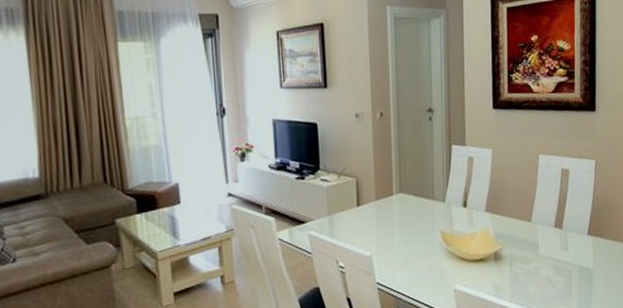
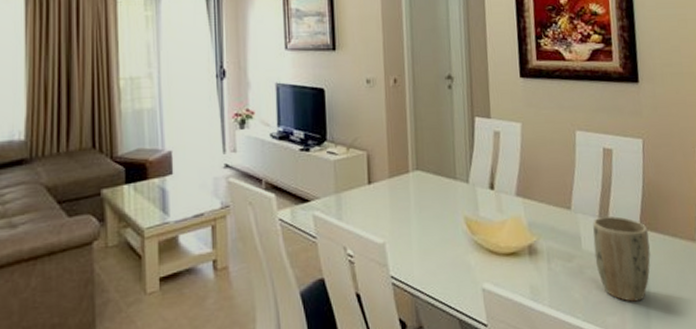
plant pot: none [548,225,595,295] -> present [593,216,651,302]

